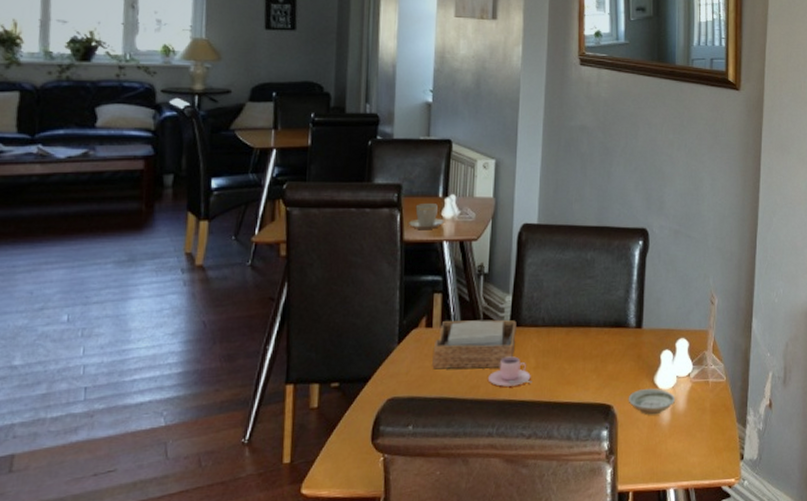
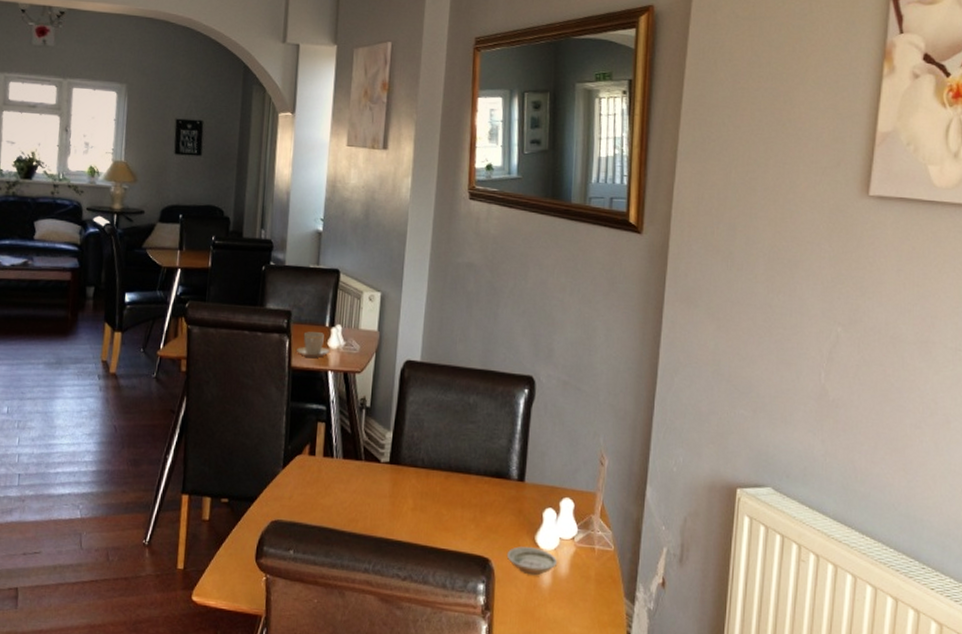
napkin holder: present [432,319,517,370] -> none [314,450,396,504]
teacup: present [487,356,532,387] -> none [366,494,409,525]

